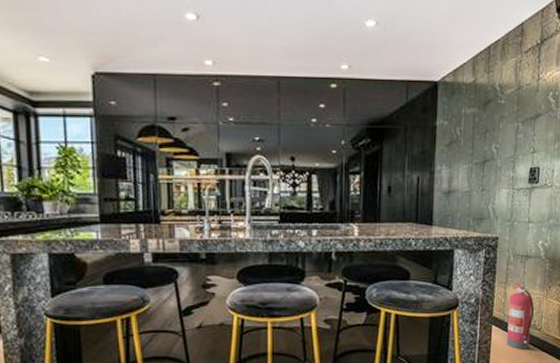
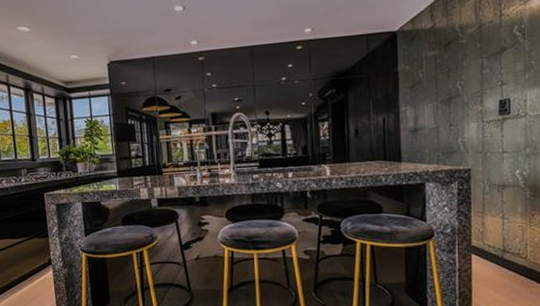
fire extinguisher: present [506,282,535,350] -> none [488,211,518,278]

